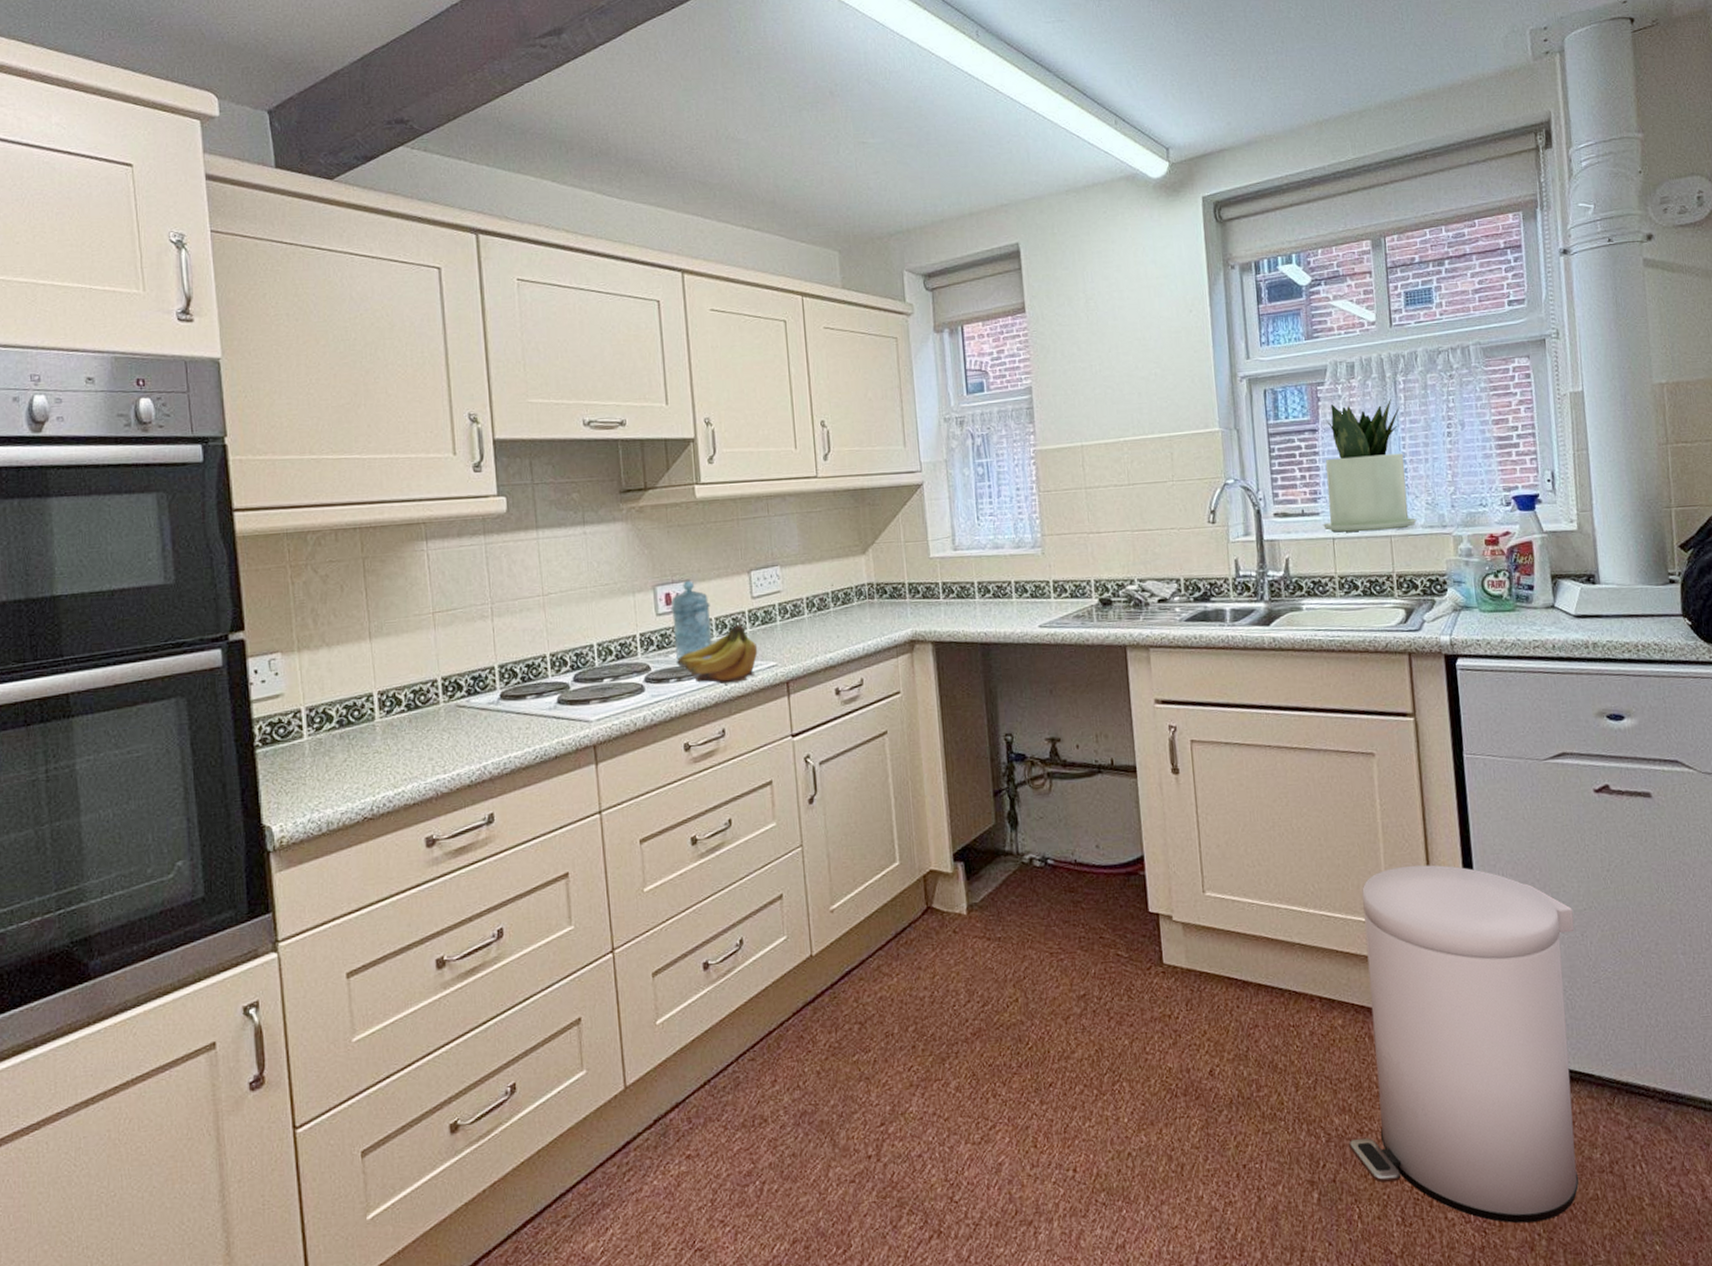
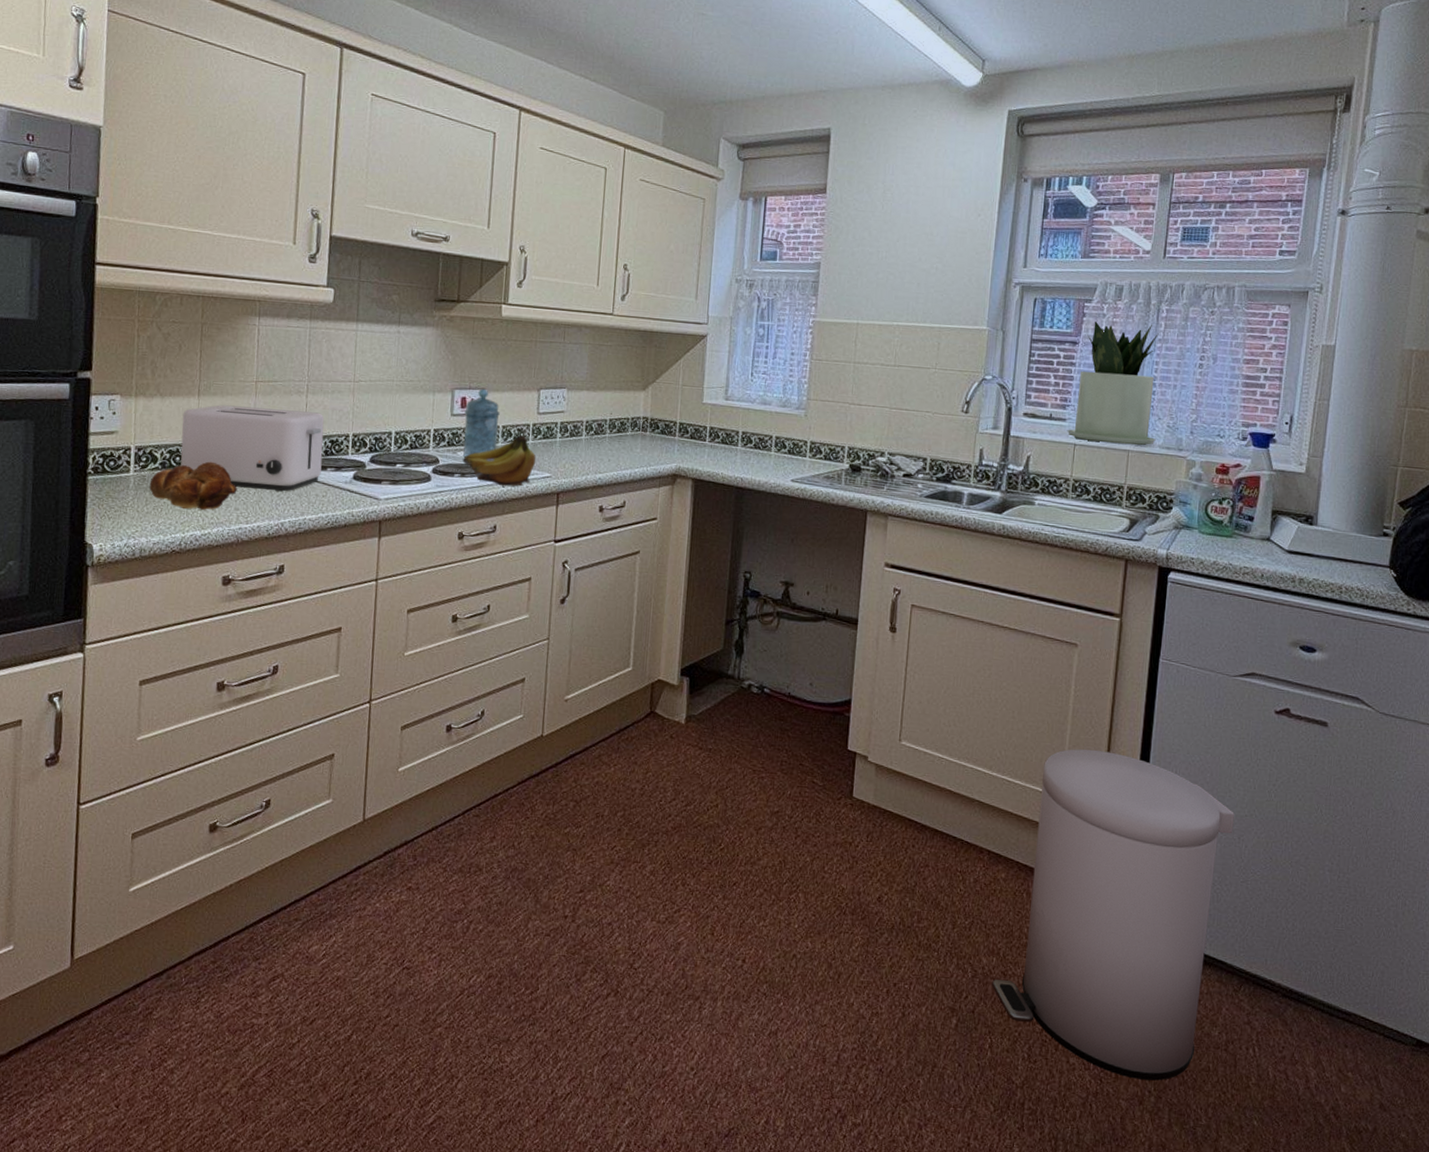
bread loaf: none [327,710,429,768] -> present [149,461,237,510]
toaster: none [355,636,521,735] -> present [180,404,324,492]

